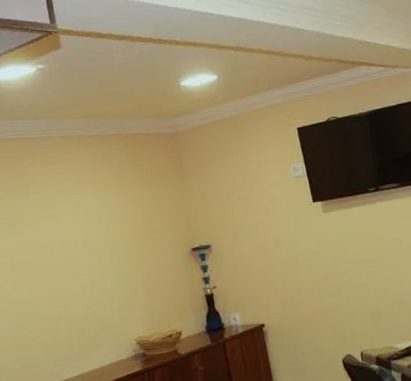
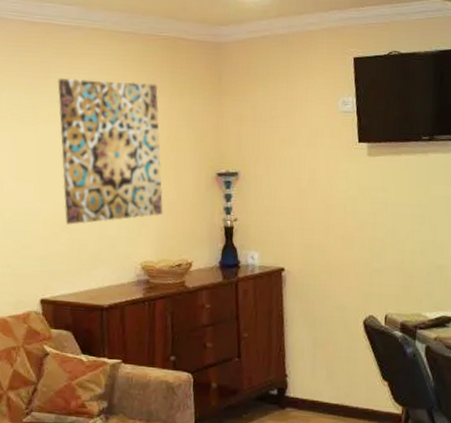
wall art: none [37,177,149,315] -> present [58,77,164,225]

